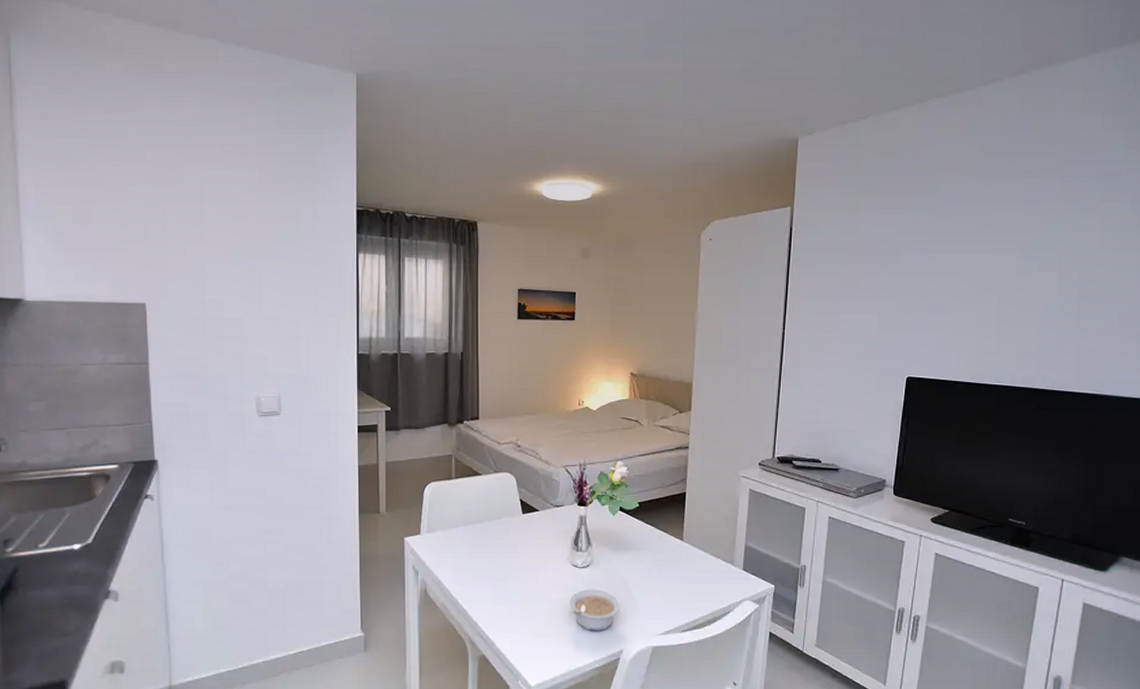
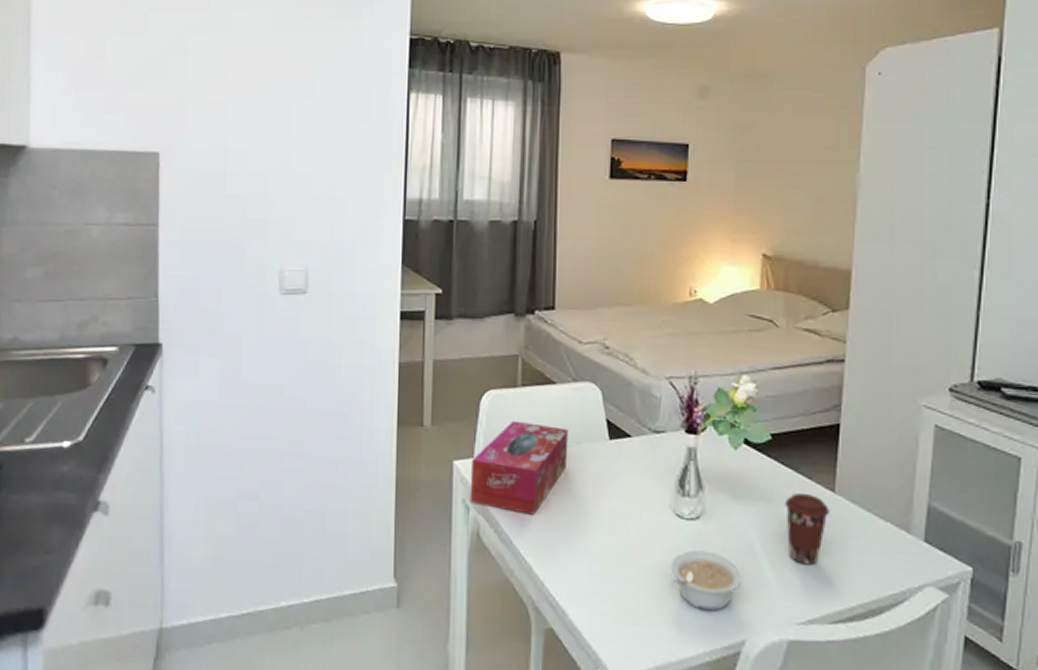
tissue box: none [418,504,492,573] -> present [470,420,569,515]
coffee cup: none [648,543,679,593] -> present [784,493,829,565]

